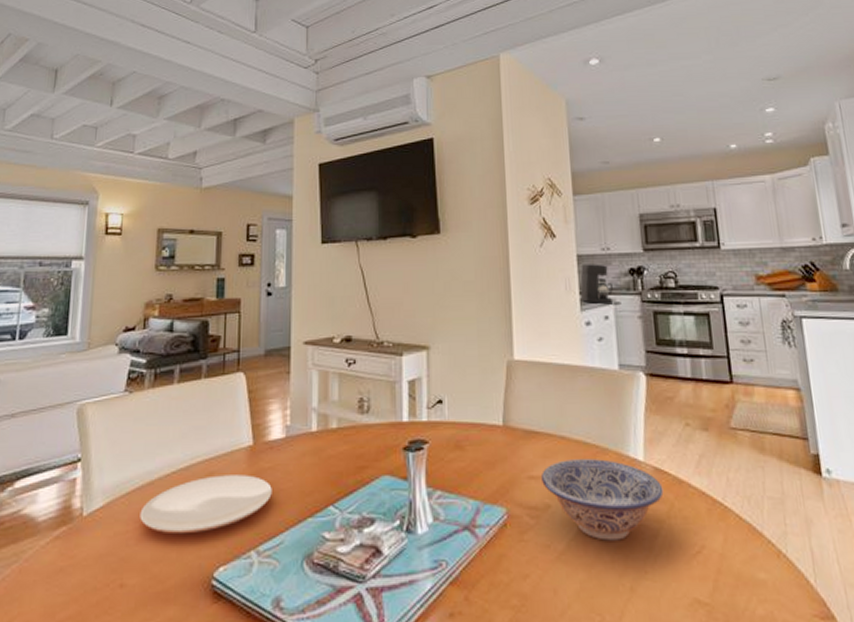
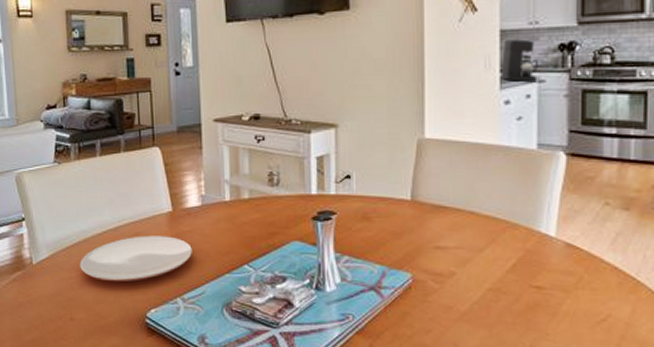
bowl: present [540,459,664,541] -> none [447,233,573,306]

